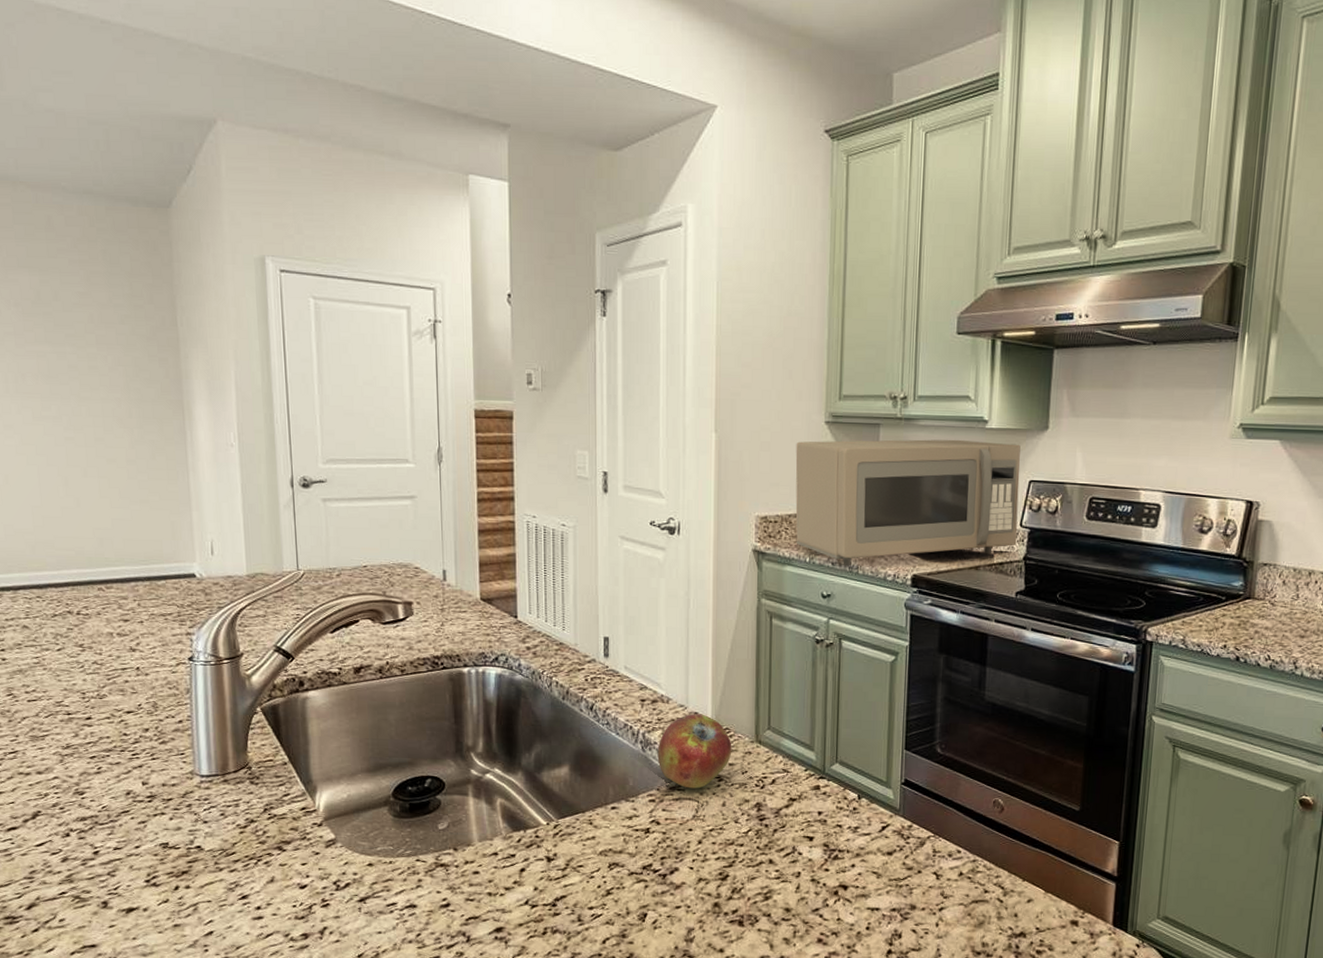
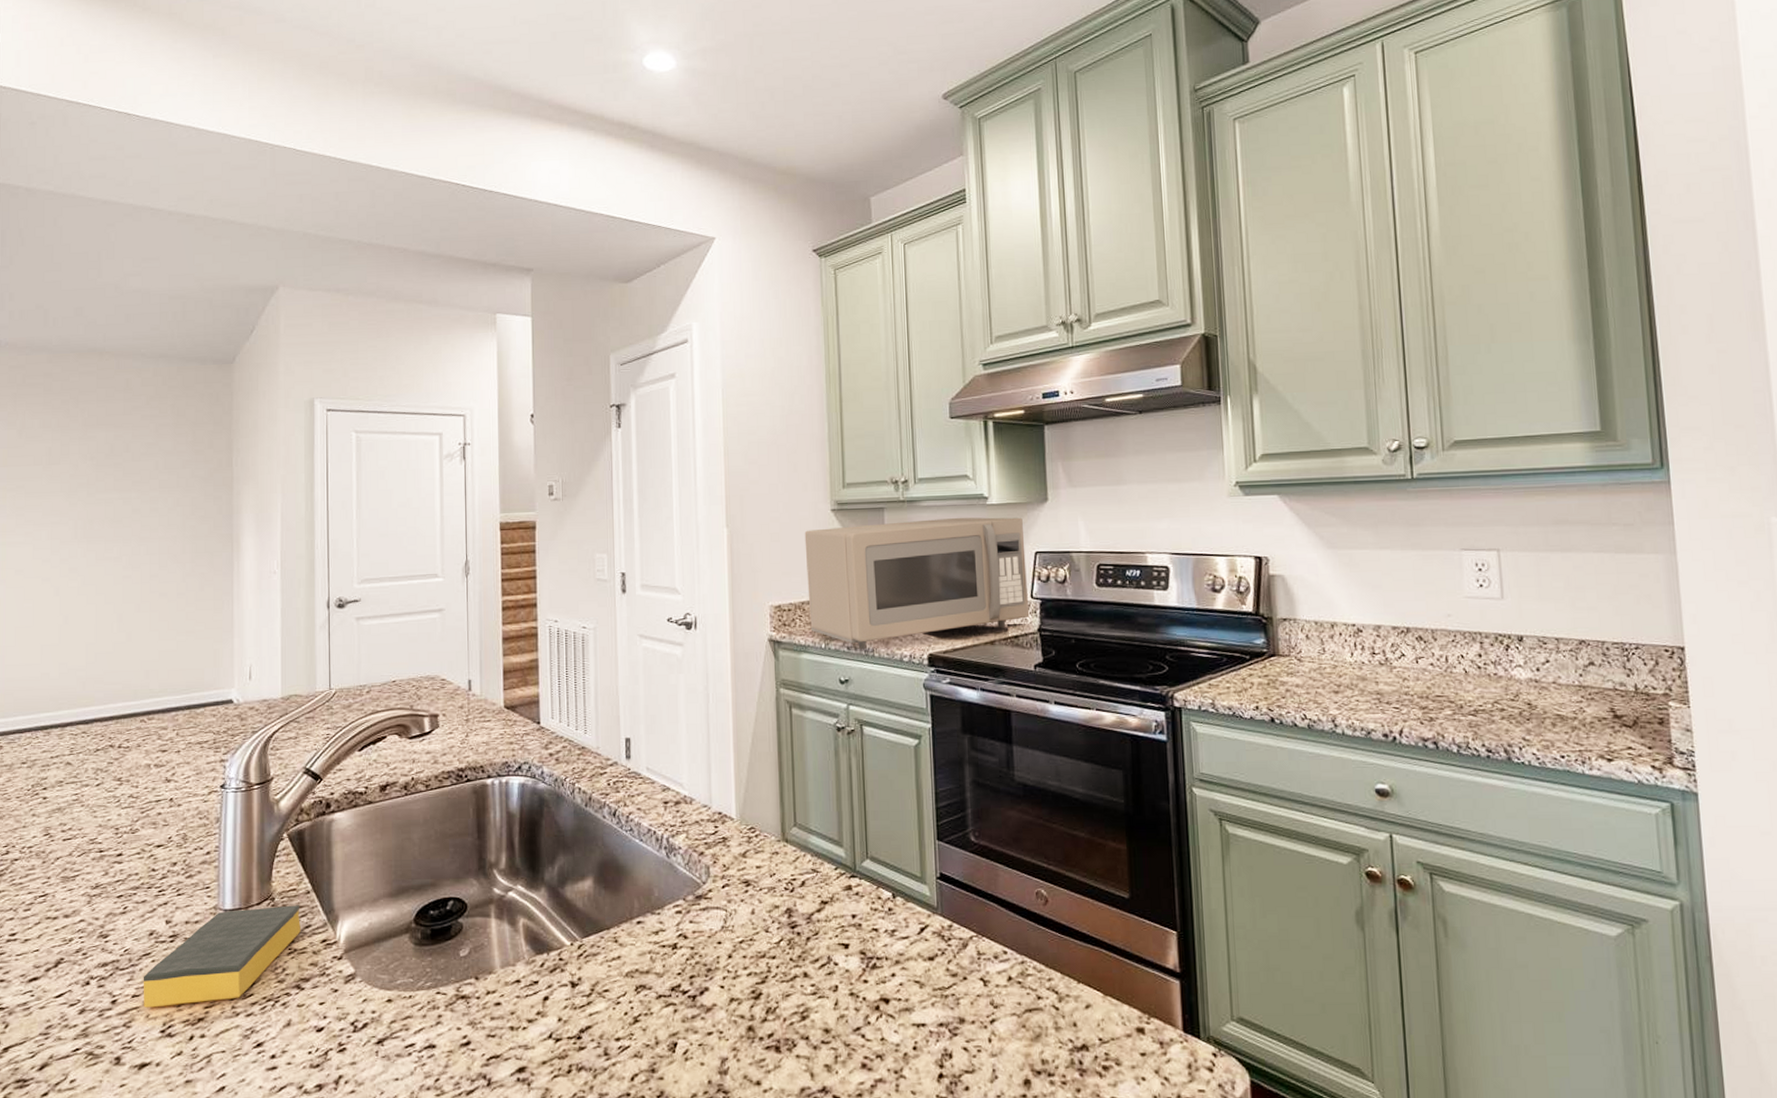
sponge: none [123,774,279,860] -> present [143,905,300,1008]
fruit: present [657,713,732,789] -> none [682,813,759,896]

